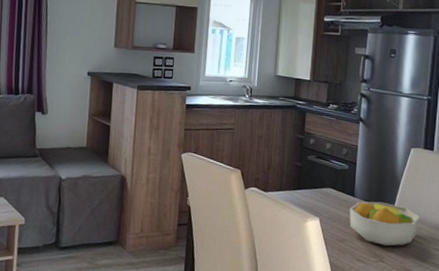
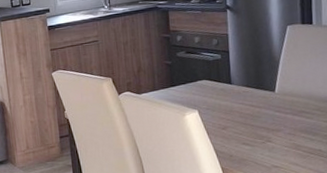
fruit bowl: present [349,201,421,247] -> none [228,84,306,127]

